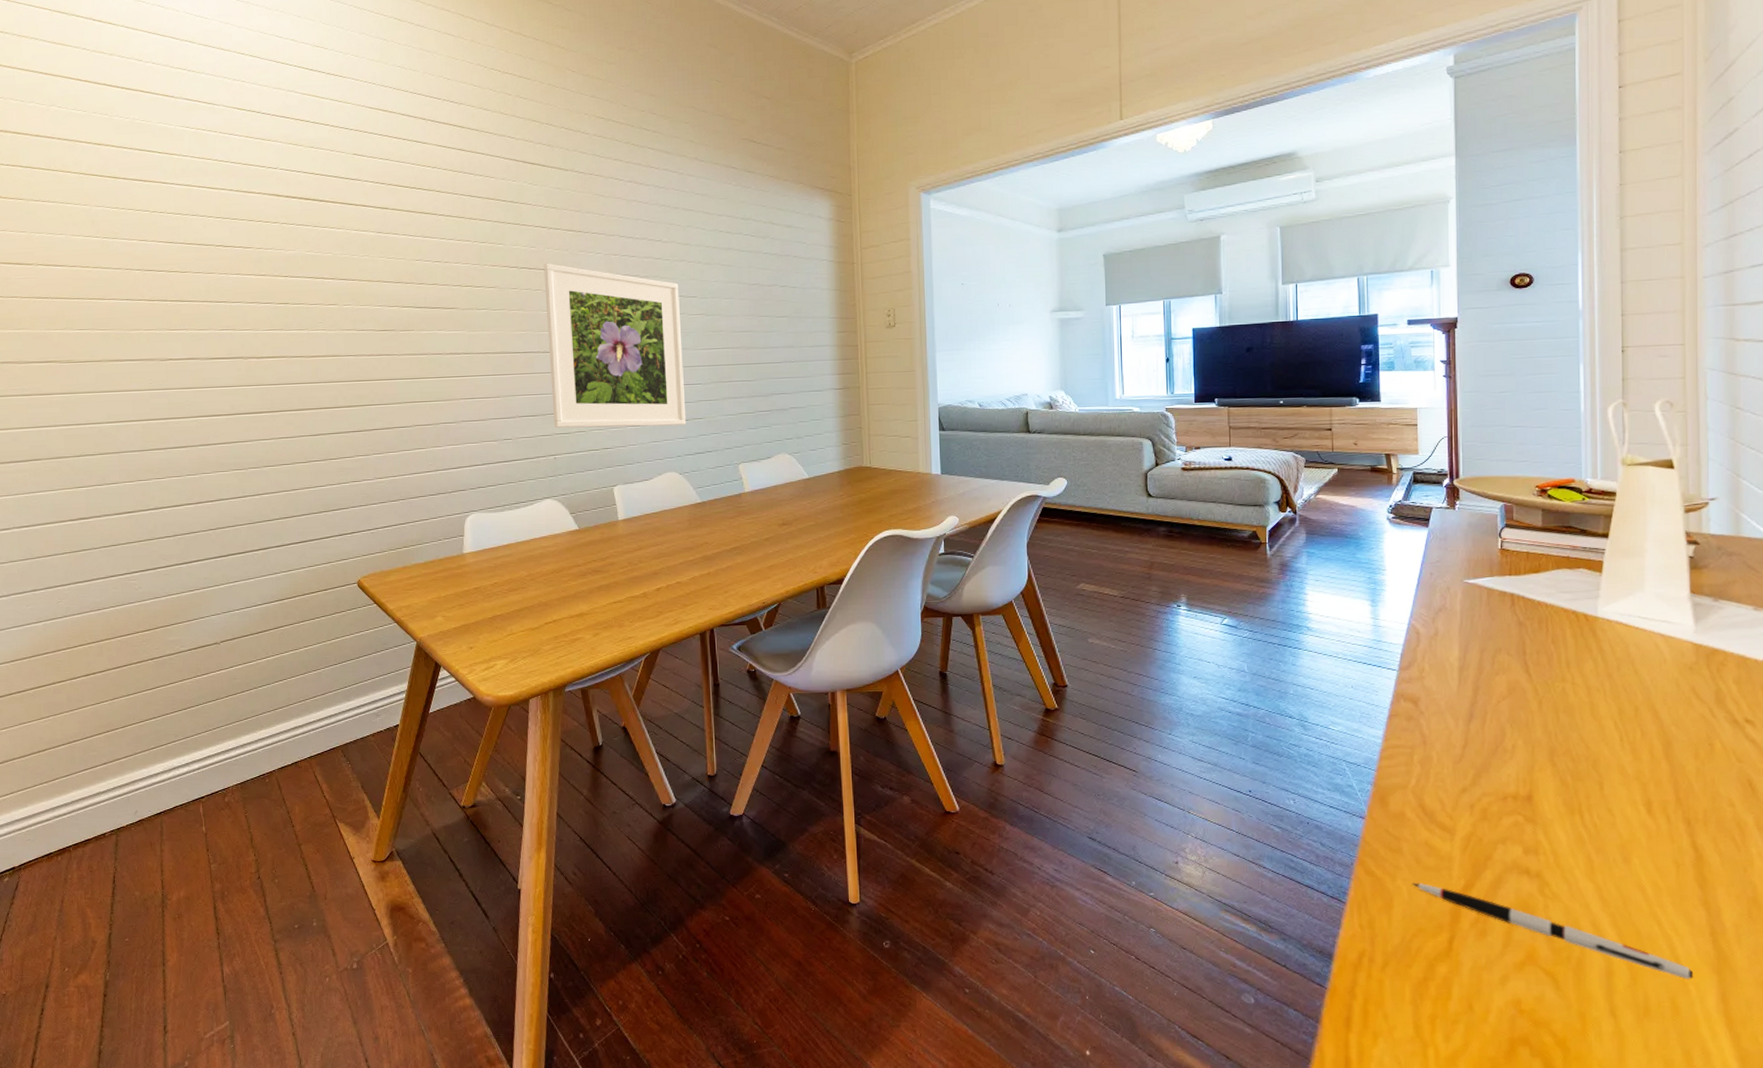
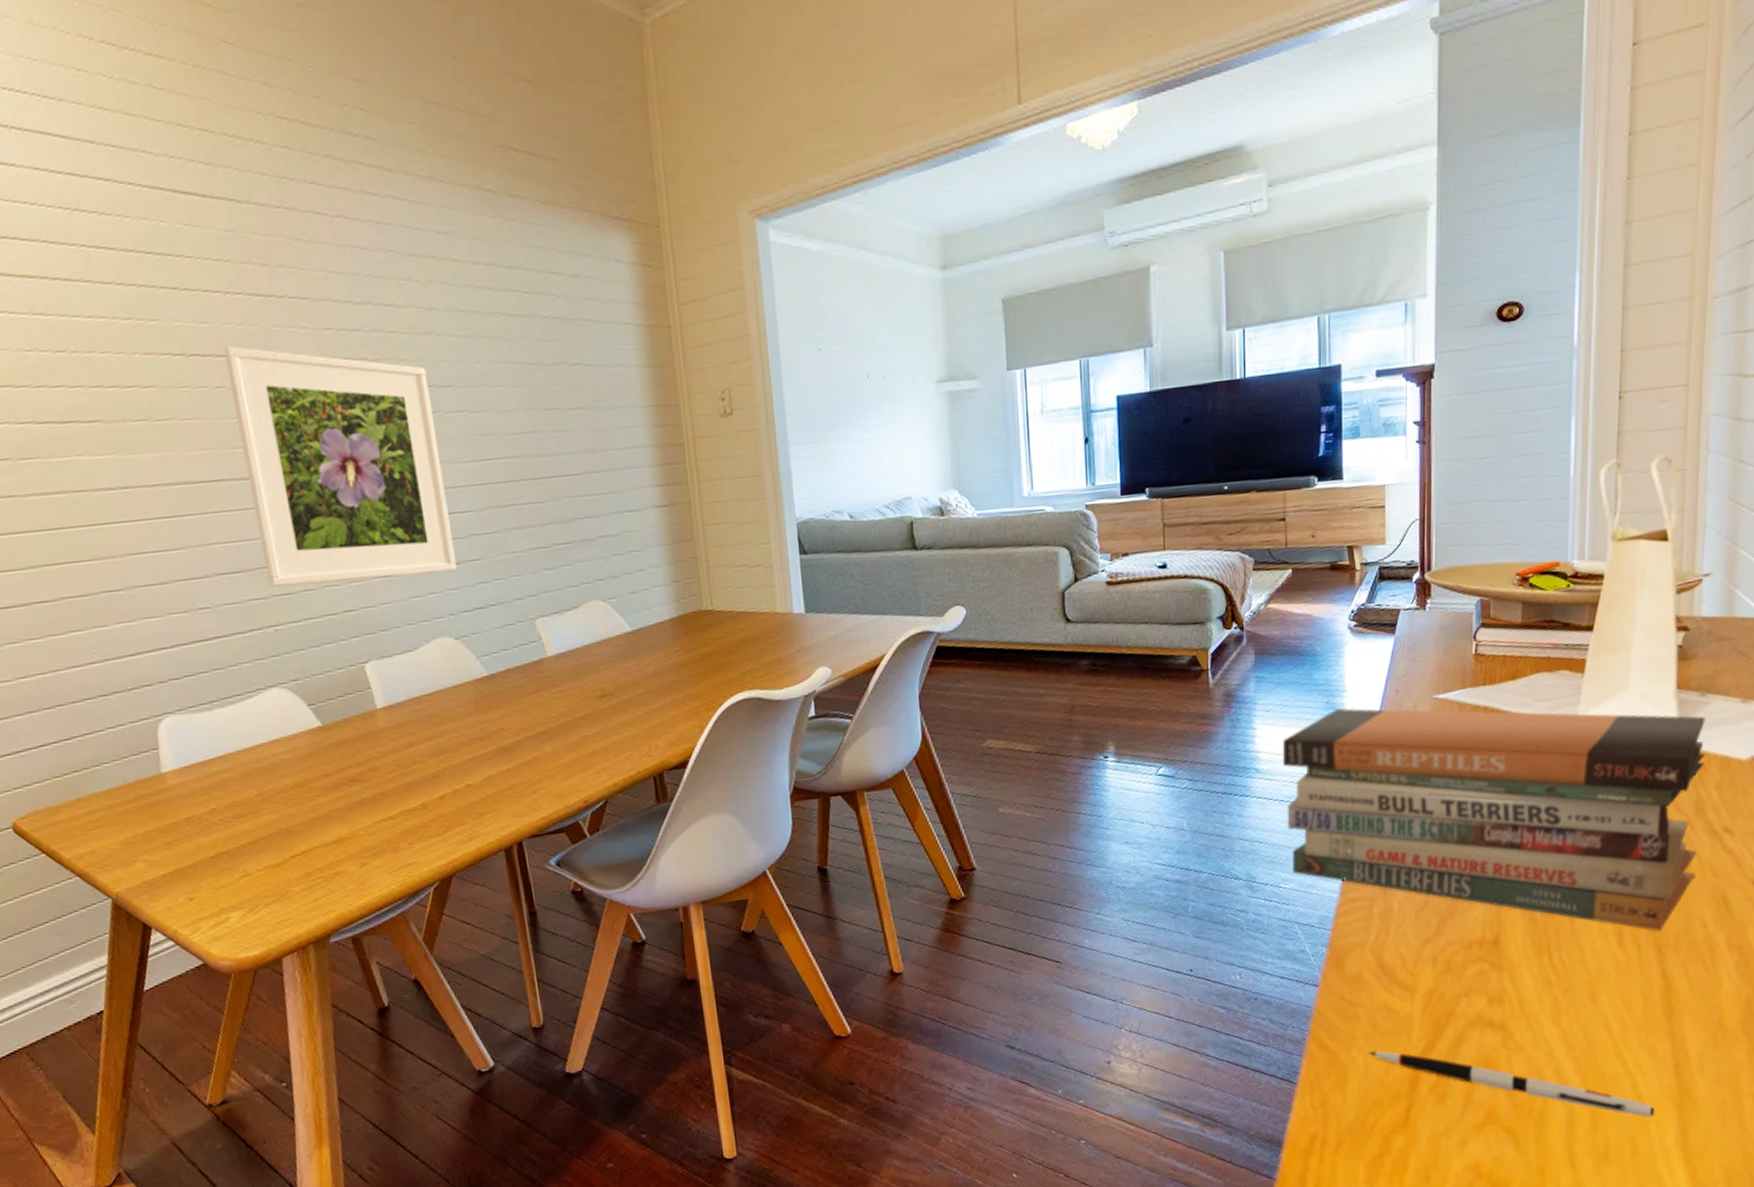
book stack: none [1330,584,1723,806] -> present [1282,707,1706,931]

